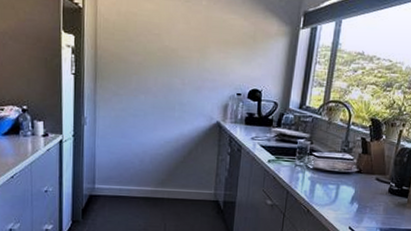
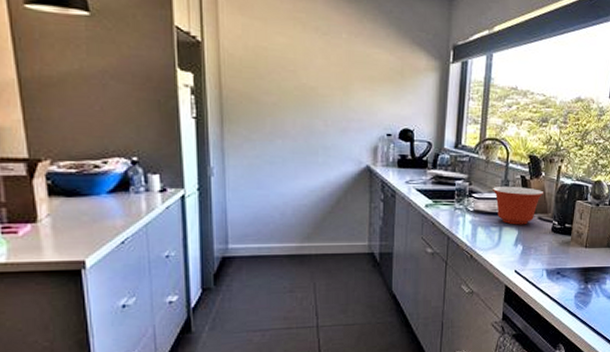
mixing bowl: none [333,147,384,185] -> present [493,187,544,225]

